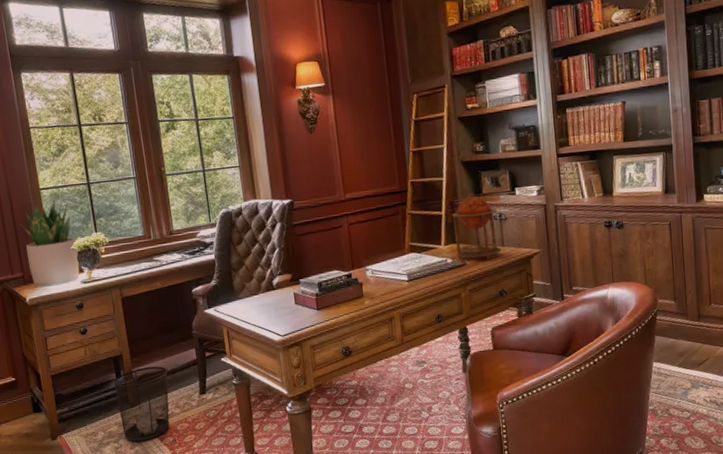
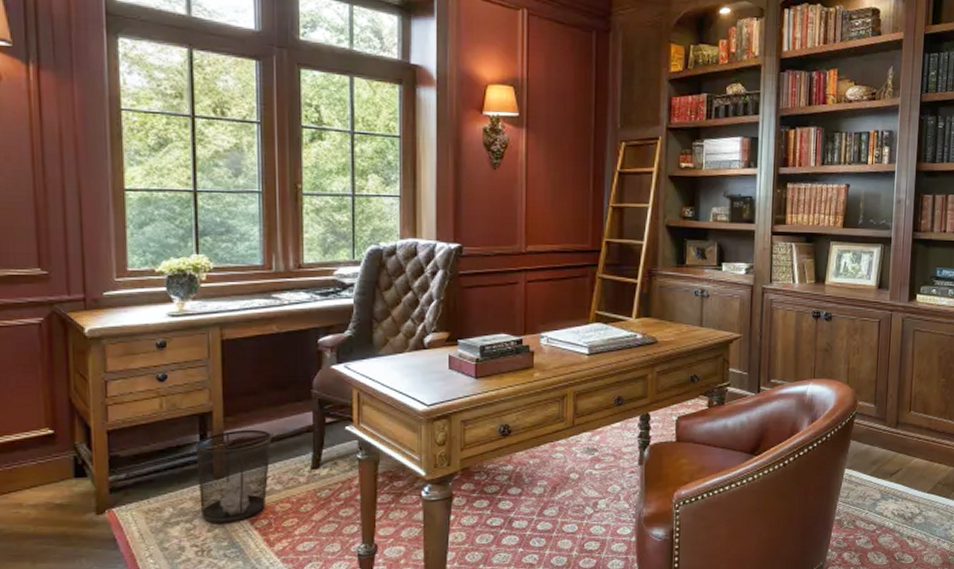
planter: present [20,198,80,289] -> none [90,204,168,317]
globe: present [452,192,502,261] -> none [648,262,699,341]

